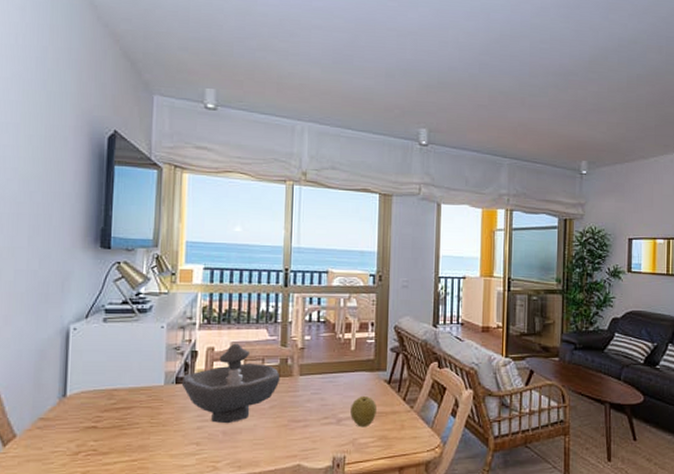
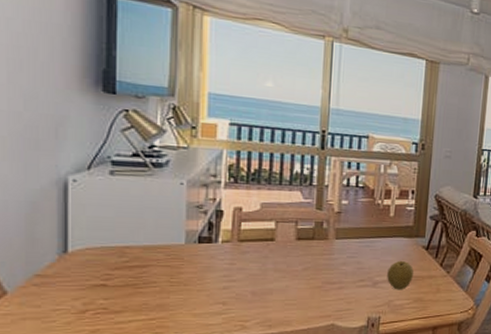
decorative bowl: present [181,343,280,424] -> none [205,204,315,285]

